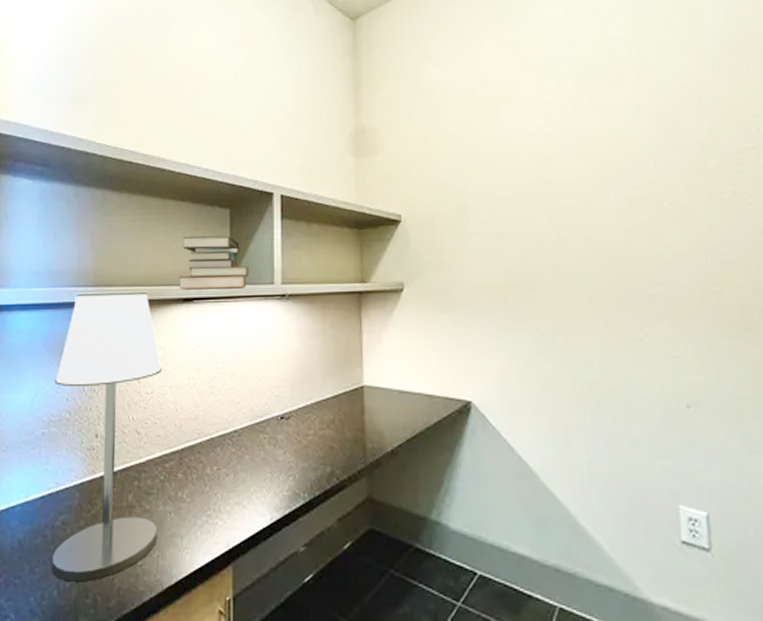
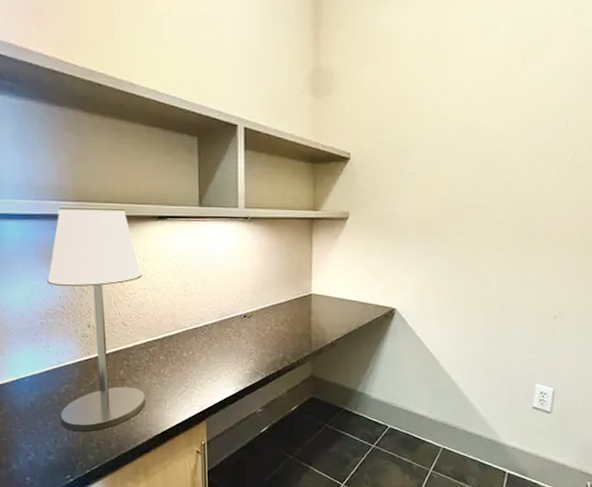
books: present [179,235,248,290] -> none [153,160,216,210]

